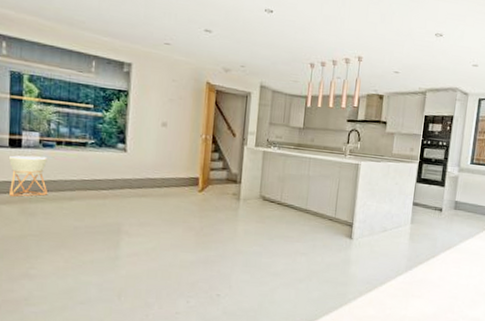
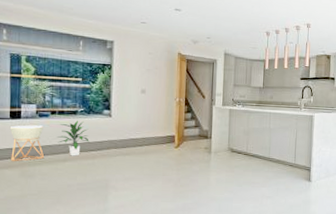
indoor plant: none [62,153,100,195] -> present [57,120,89,156]

